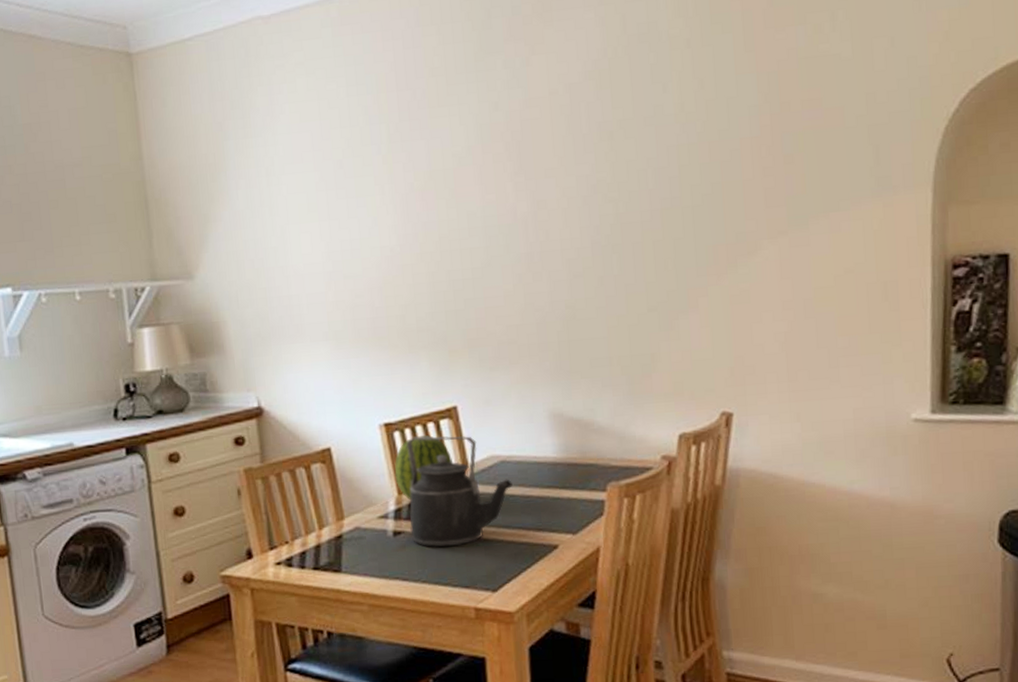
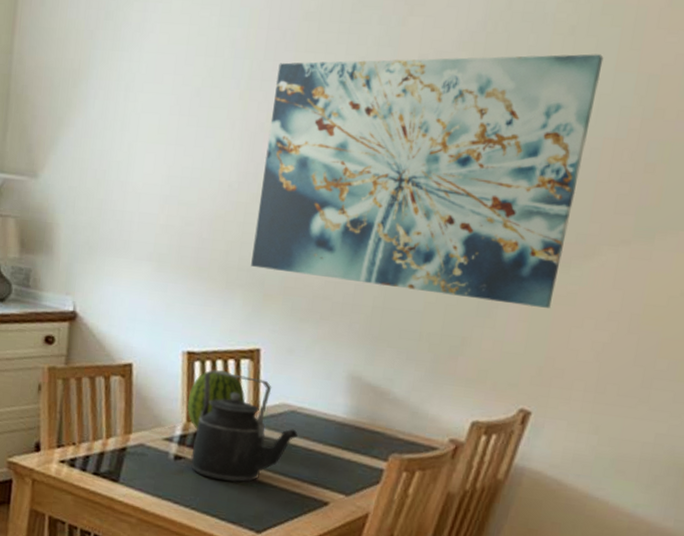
wall art: none [415,61,728,326] -> present [251,54,604,308]

